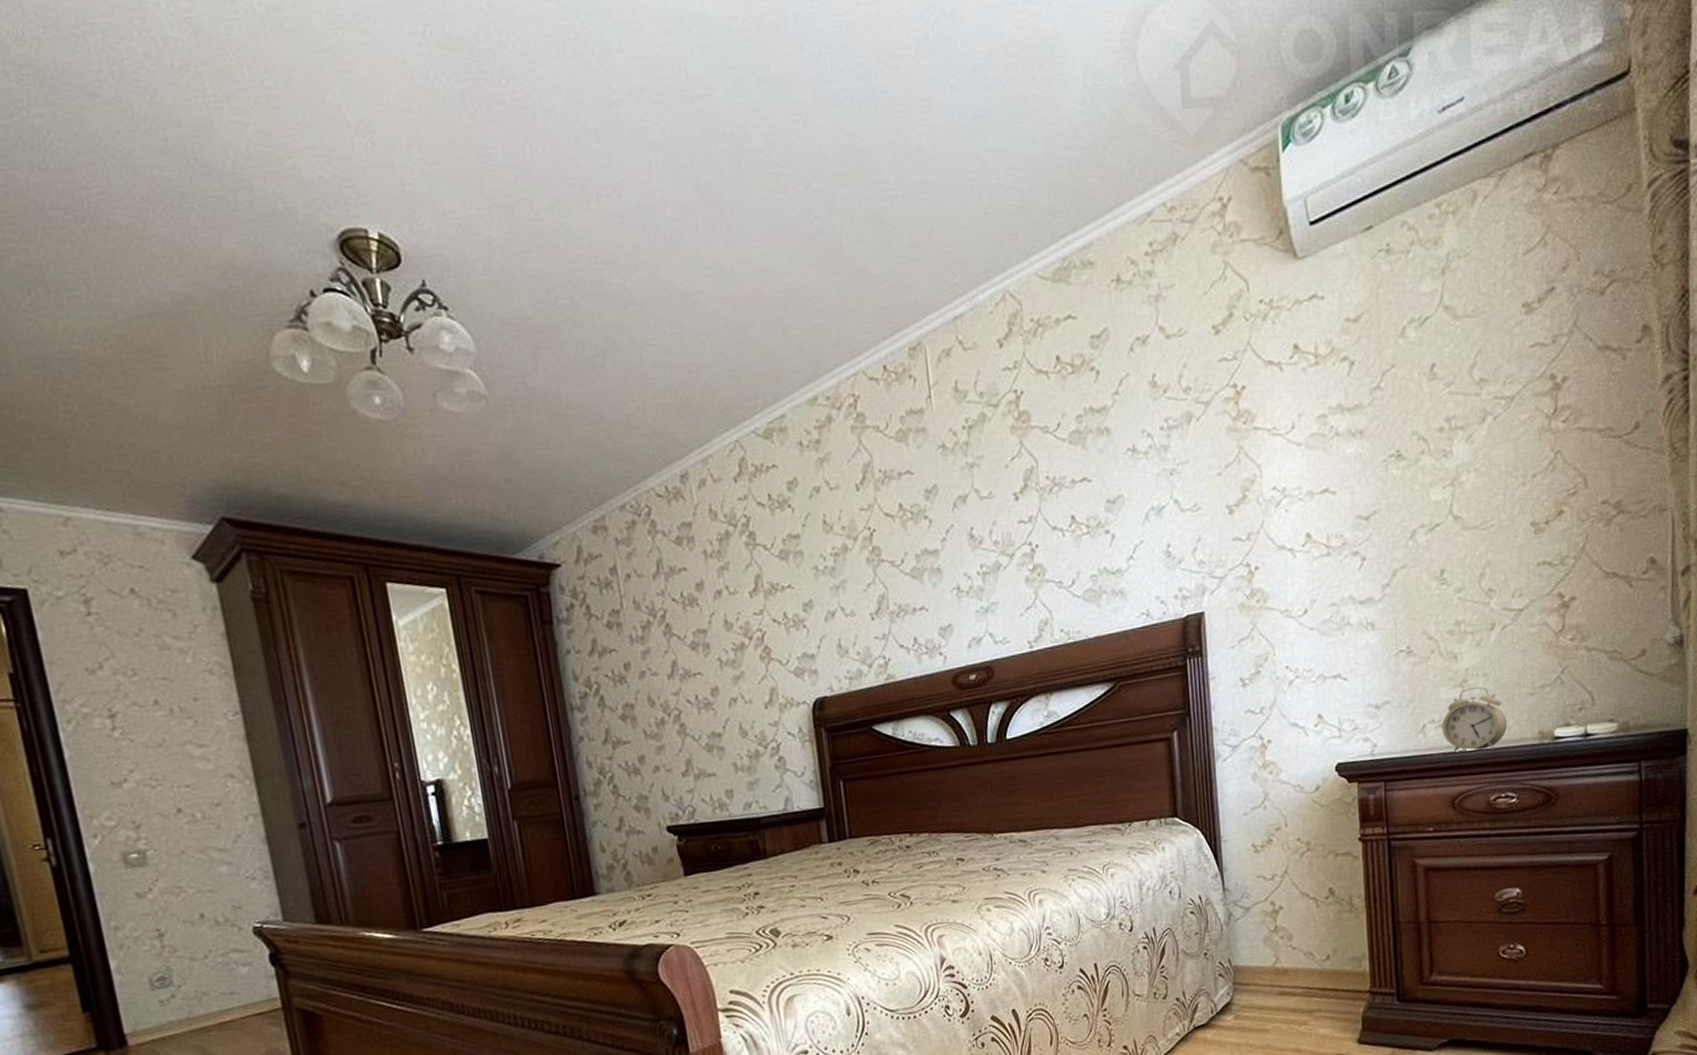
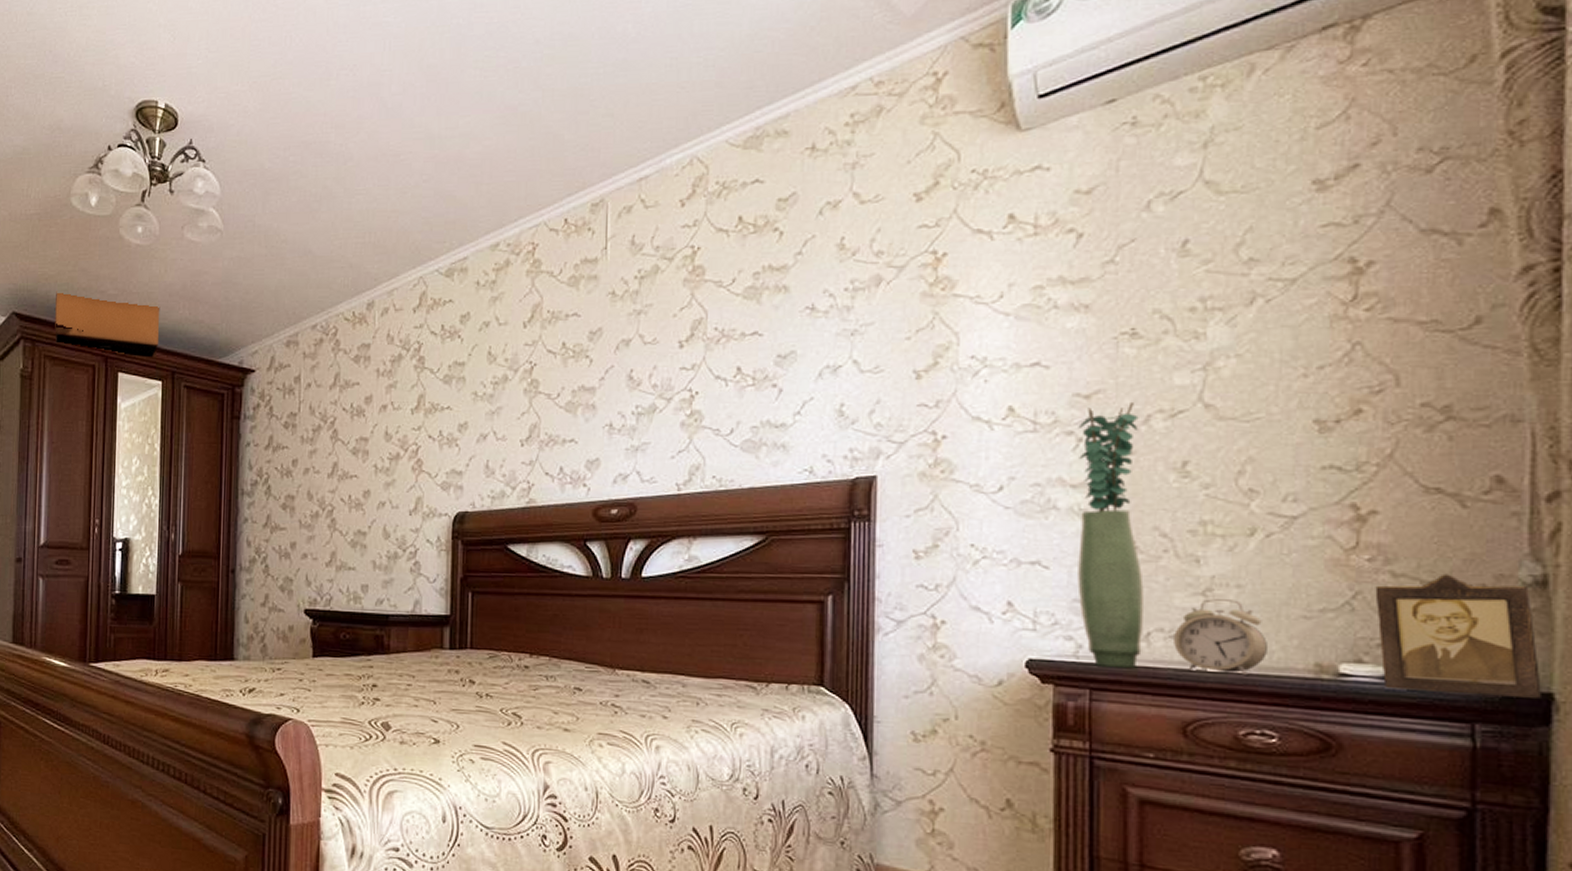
box: none [278,485,433,562] -> present [55,291,160,358]
vase: none [1362,520,1420,760] -> present [1077,403,1144,669]
photo frame: none [1576,643,1680,744] -> present [1375,574,1541,698]

